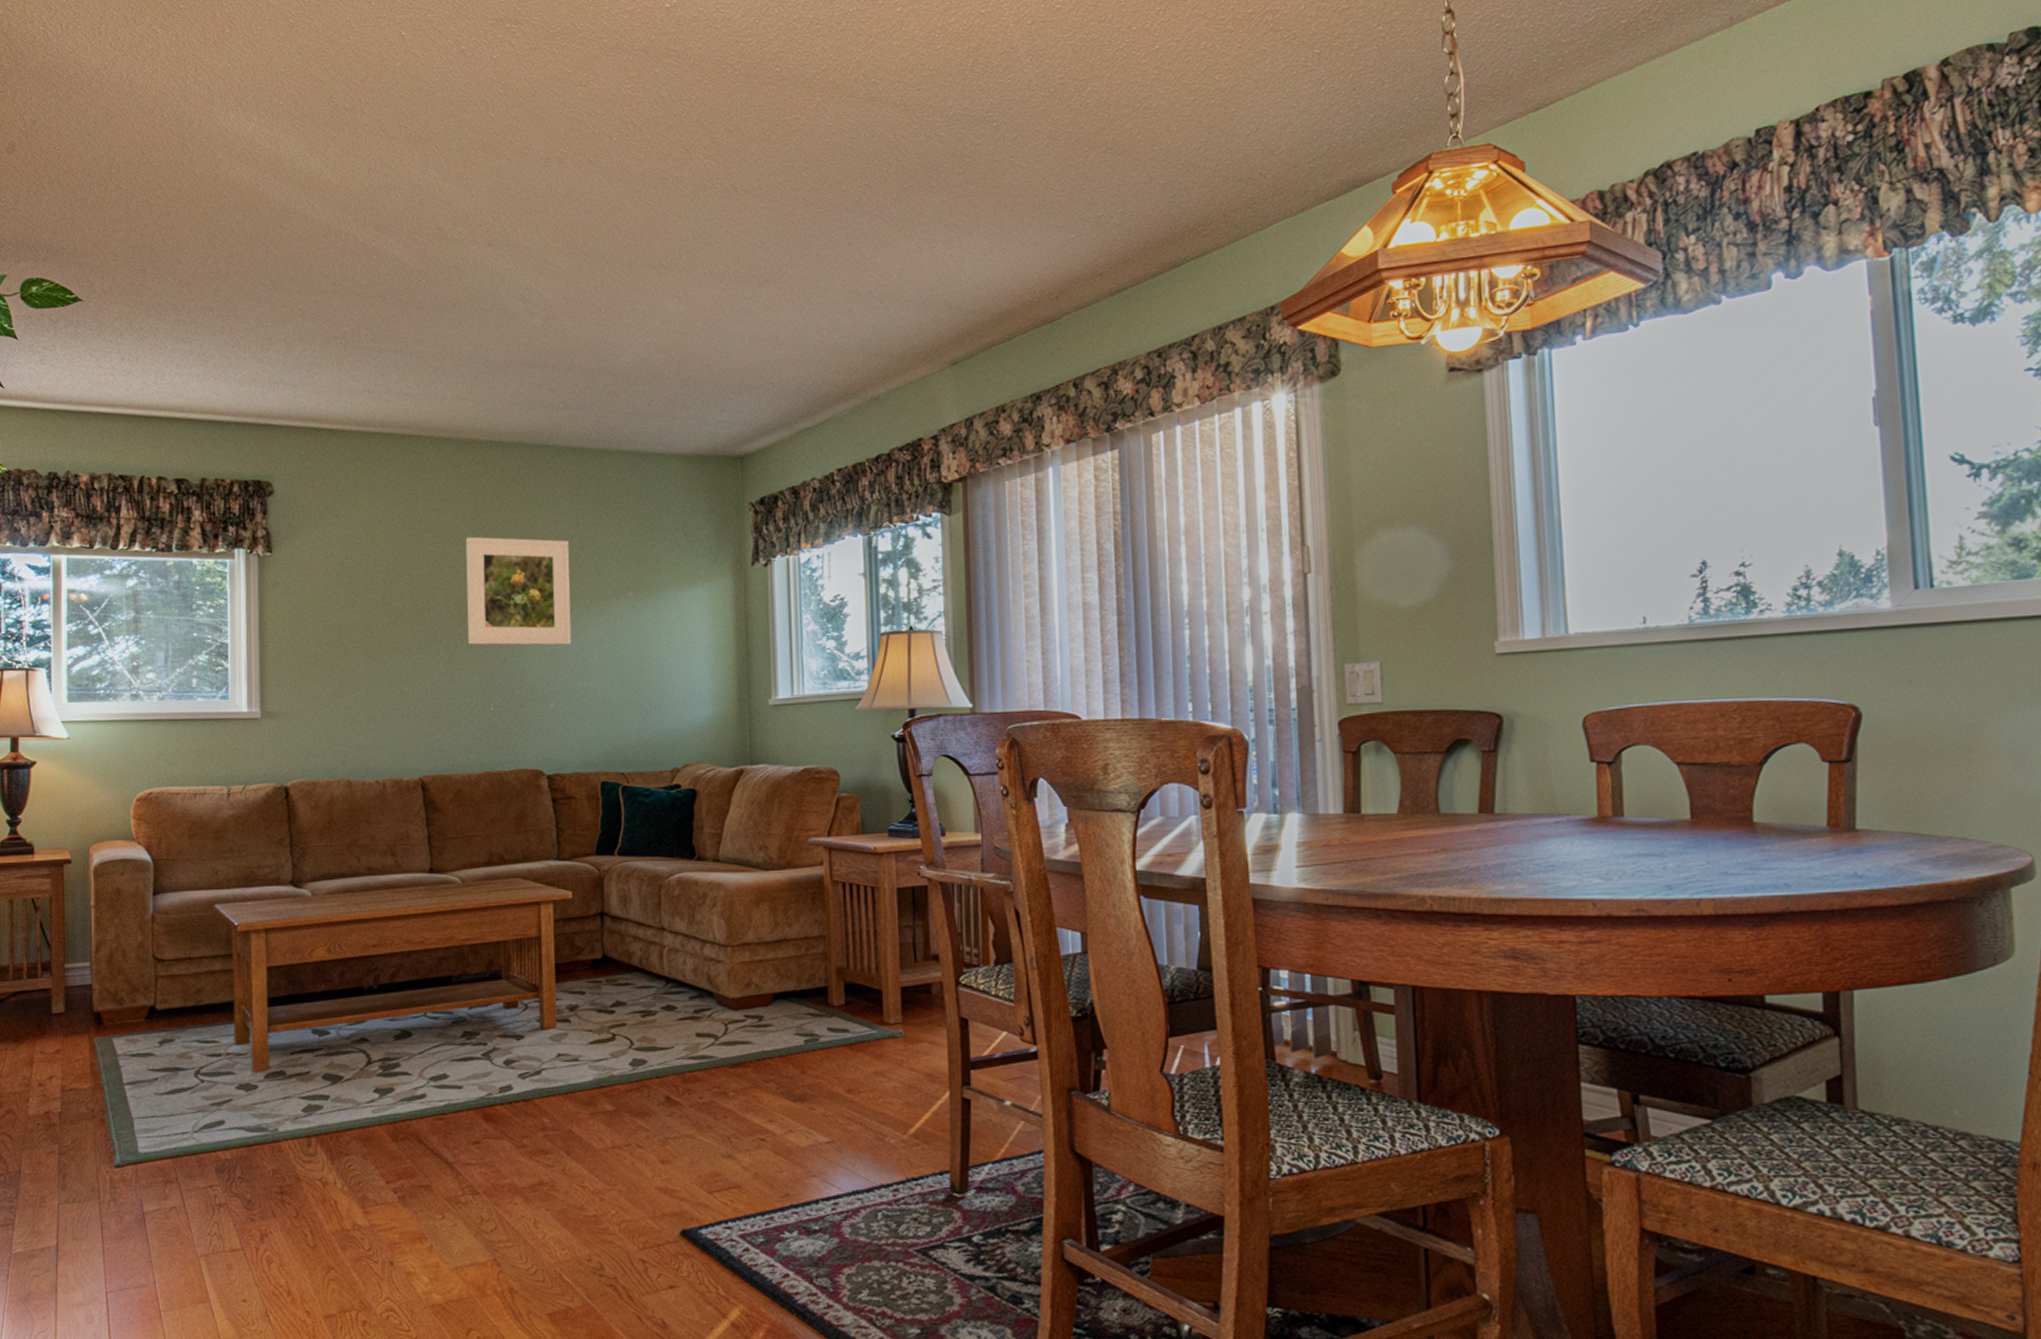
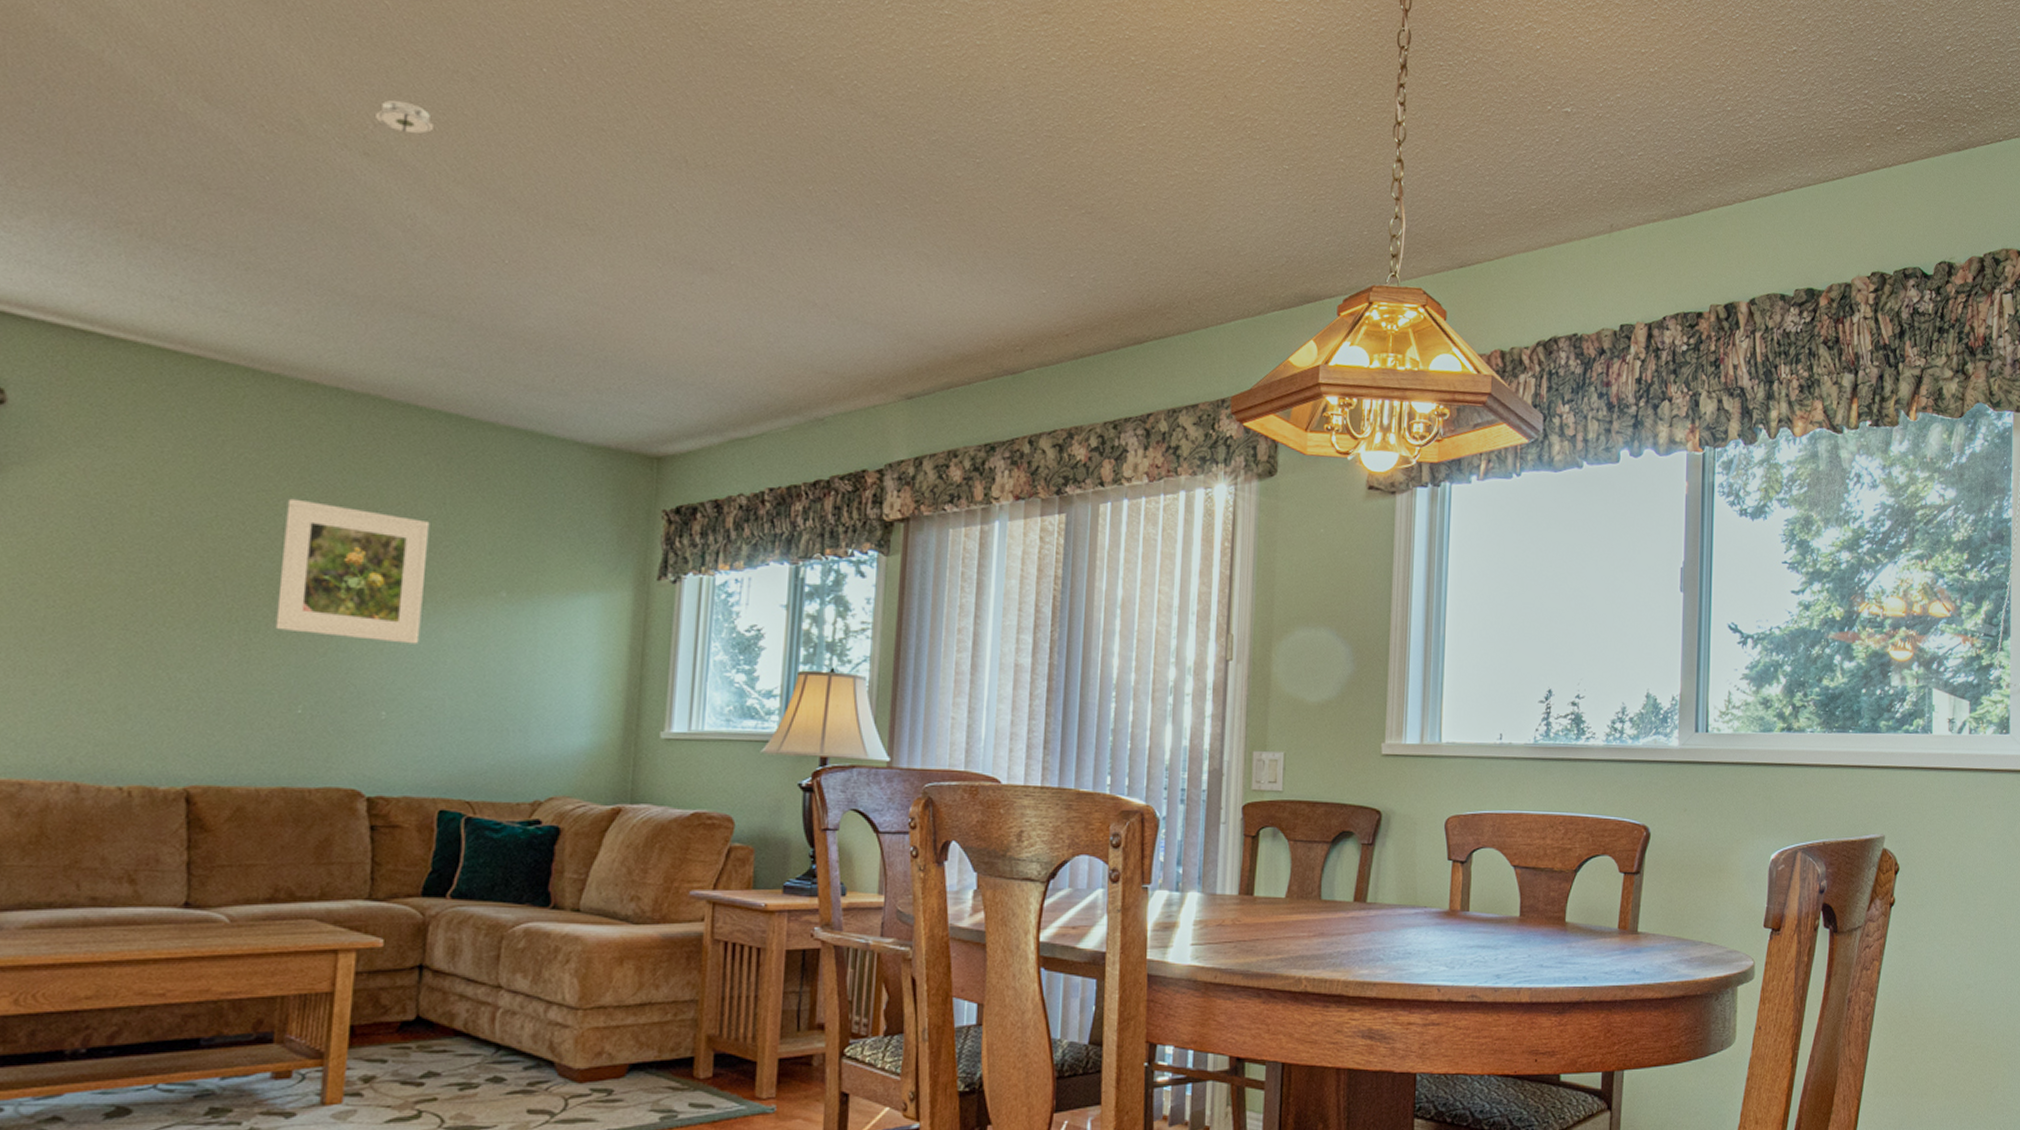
smoke detector: none [493,193,537,220] -> present [373,100,435,133]

